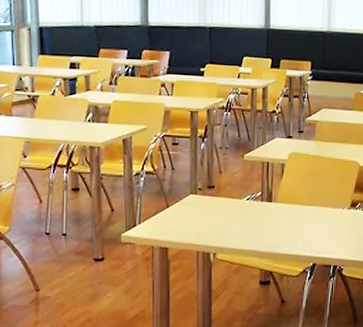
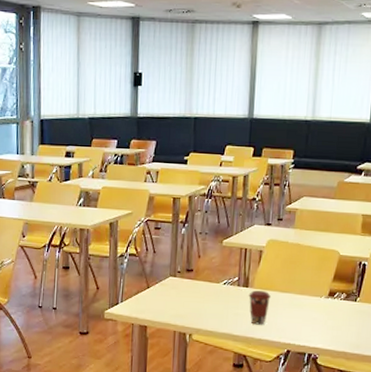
coffee cup: none [272,205,295,240] -> present [248,290,271,325]

